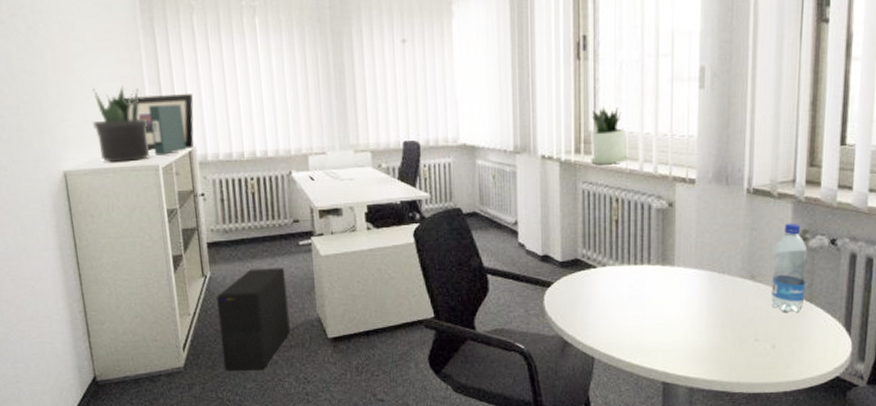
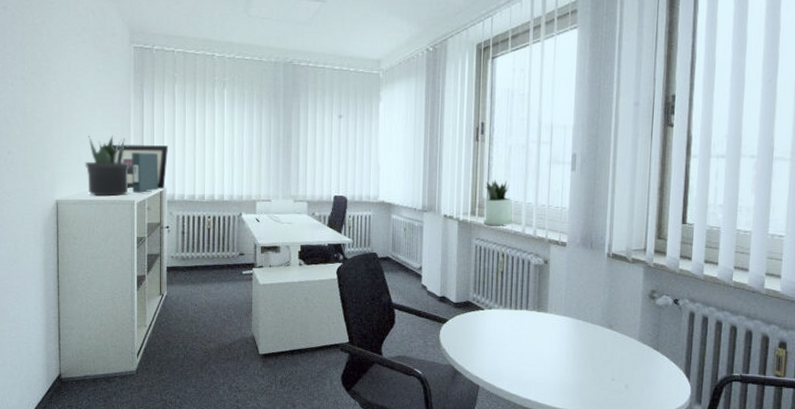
computer tower: present [216,268,291,371] -> none [170,291,229,377]
bottle: present [770,223,808,313] -> none [625,283,655,359]

